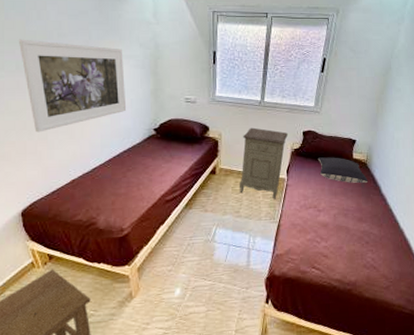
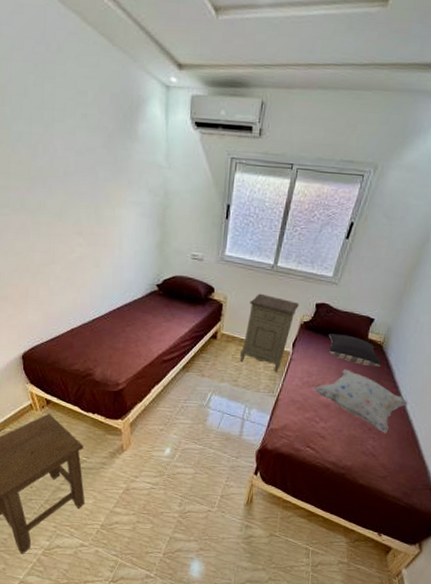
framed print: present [19,39,127,133] -> none [24,175,130,277]
decorative pillow: none [310,188,397,245] -> present [312,369,408,434]

